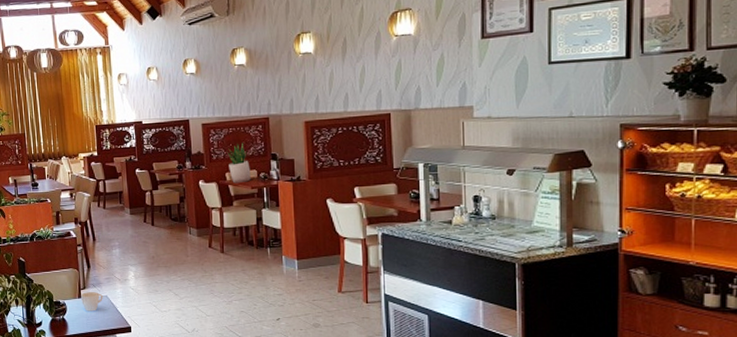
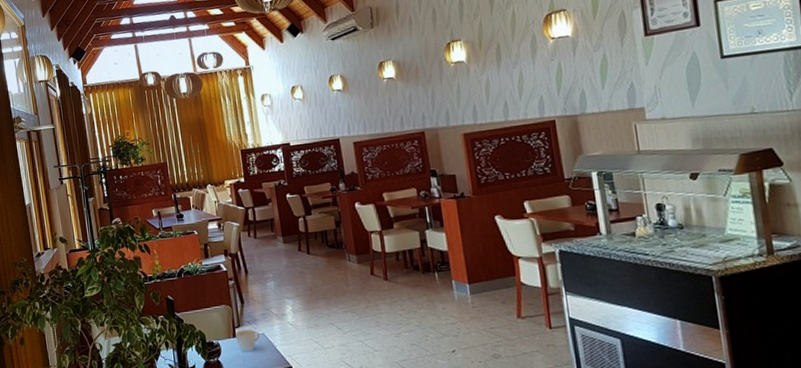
planter: present [227,143,251,184] -> none [382,160,411,204]

